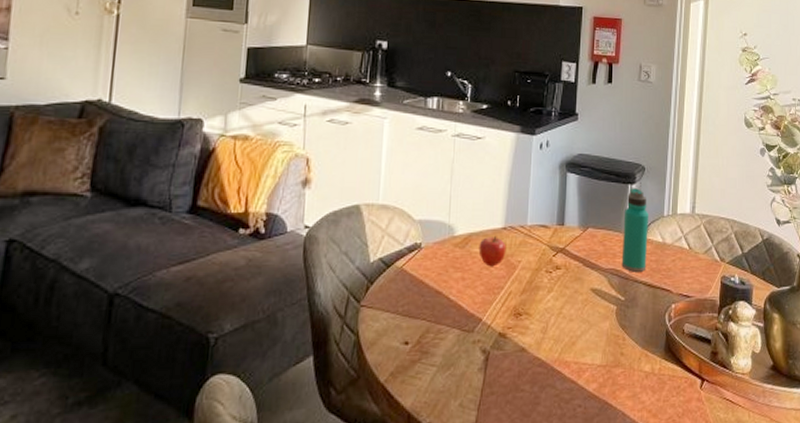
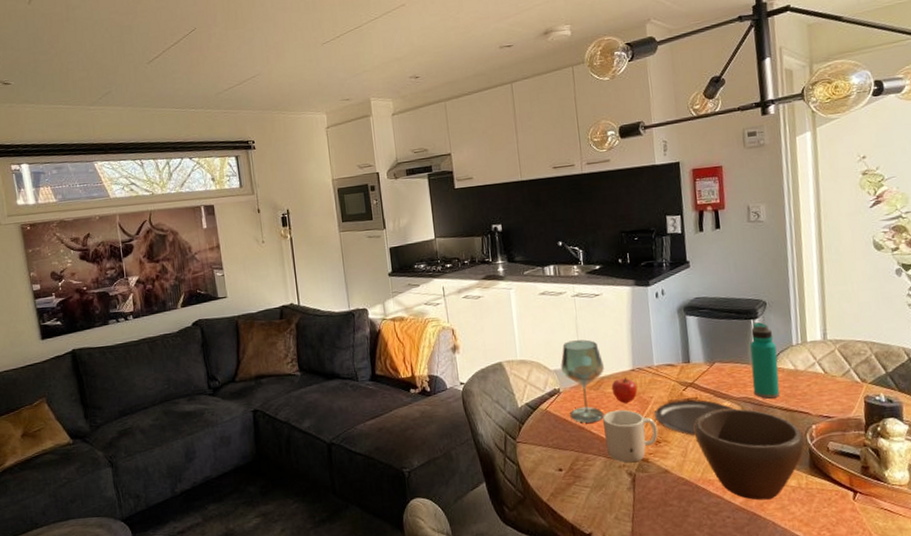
wine glass: none [427,187,475,287] -> present [560,339,604,423]
mug: none [462,273,521,338] -> present [602,409,659,463]
plate: none [519,267,602,310] -> present [654,399,735,437]
bowl: none [558,280,662,387] -> present [693,408,804,501]

